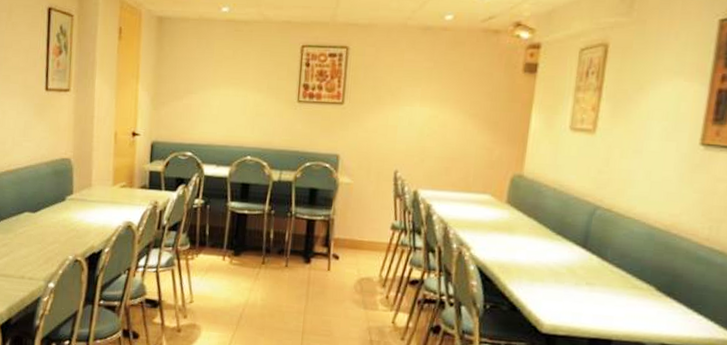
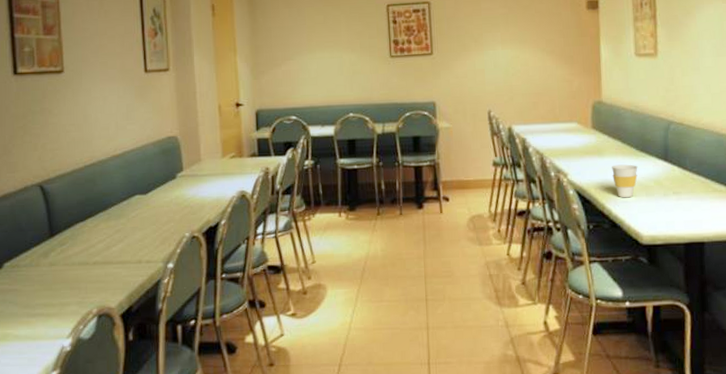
cup: none [520,245,551,282] -> present [612,164,638,198]

